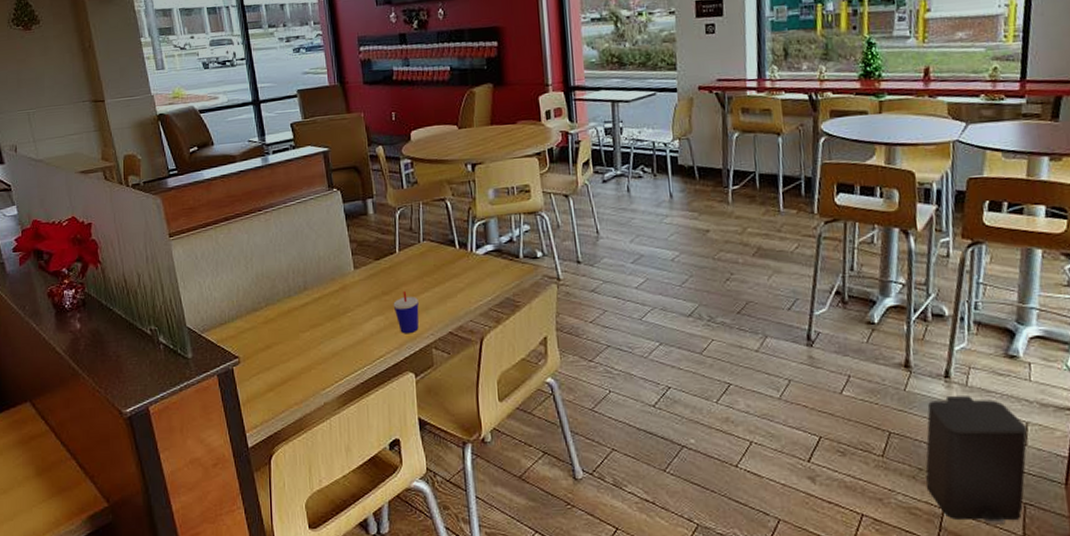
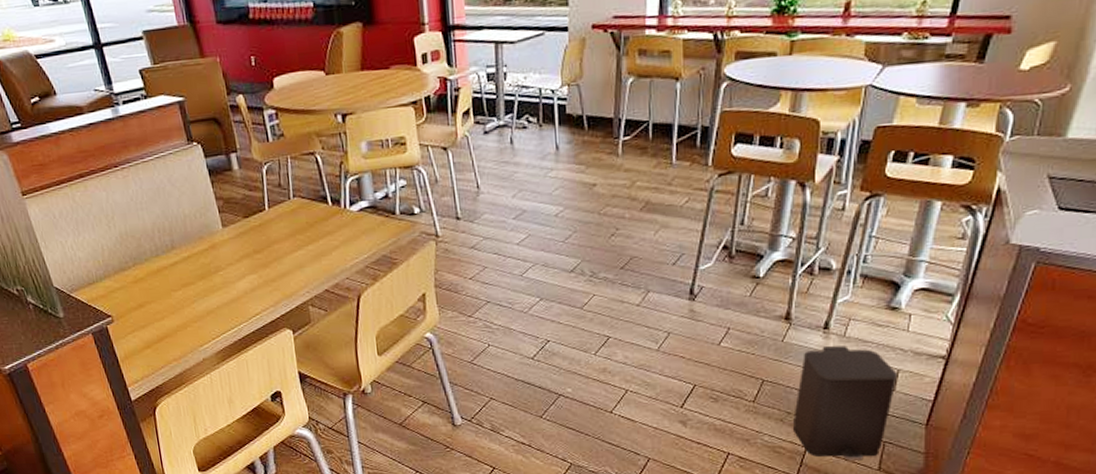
beverage cup: present [393,290,419,334] -> none [265,249,294,292]

